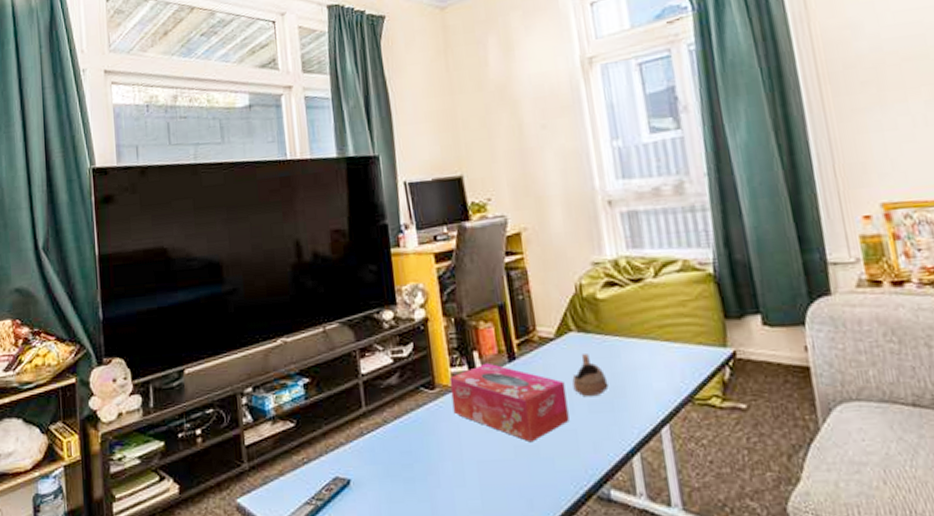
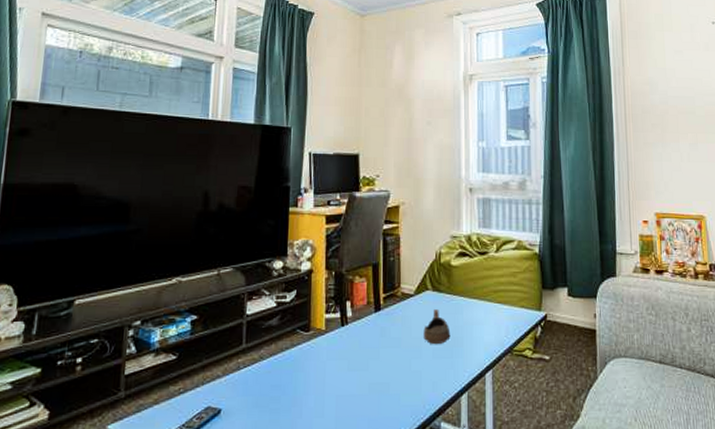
tissue box: present [449,362,570,443] -> none [322,311,417,381]

